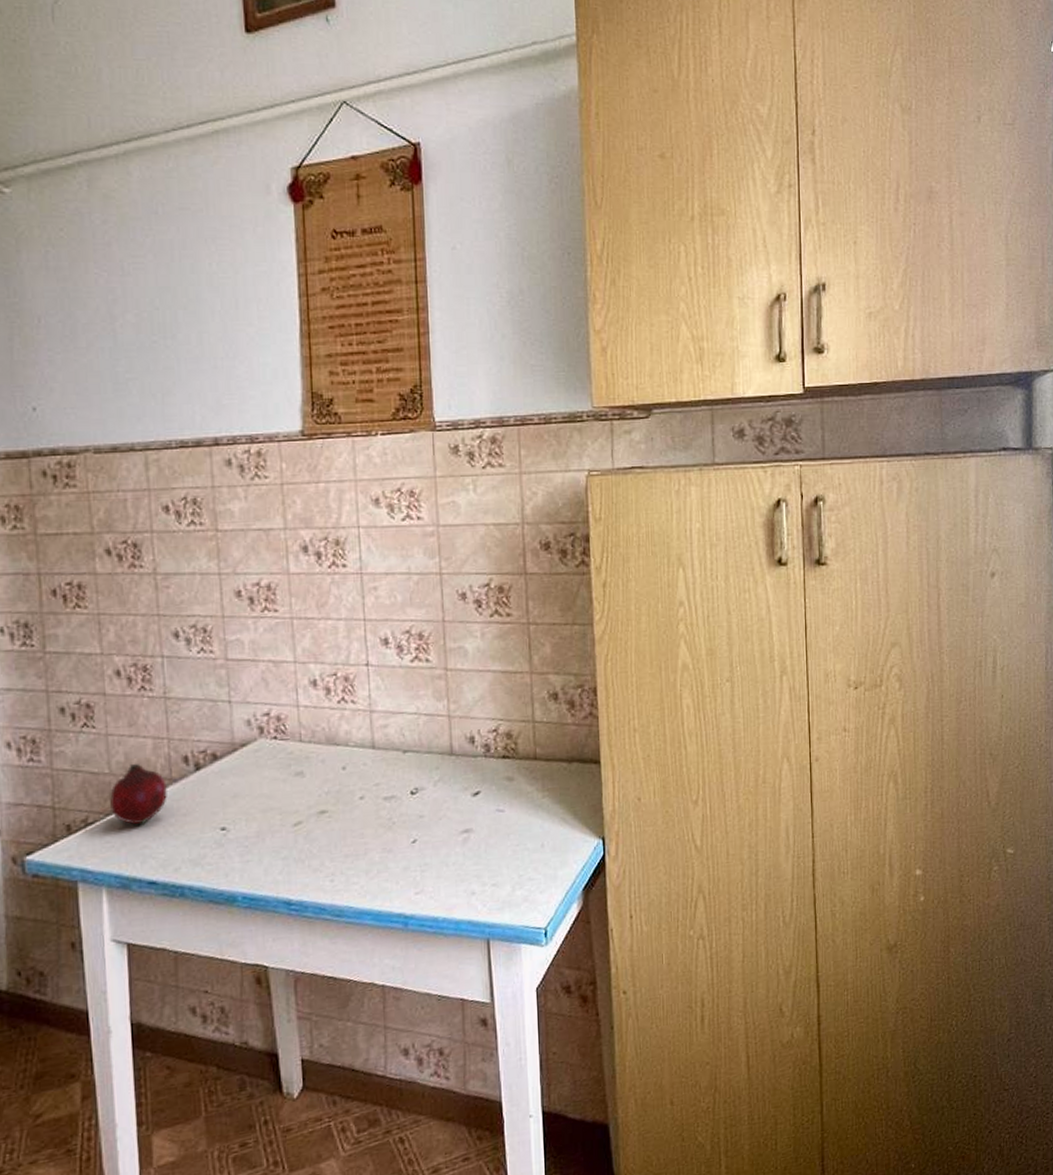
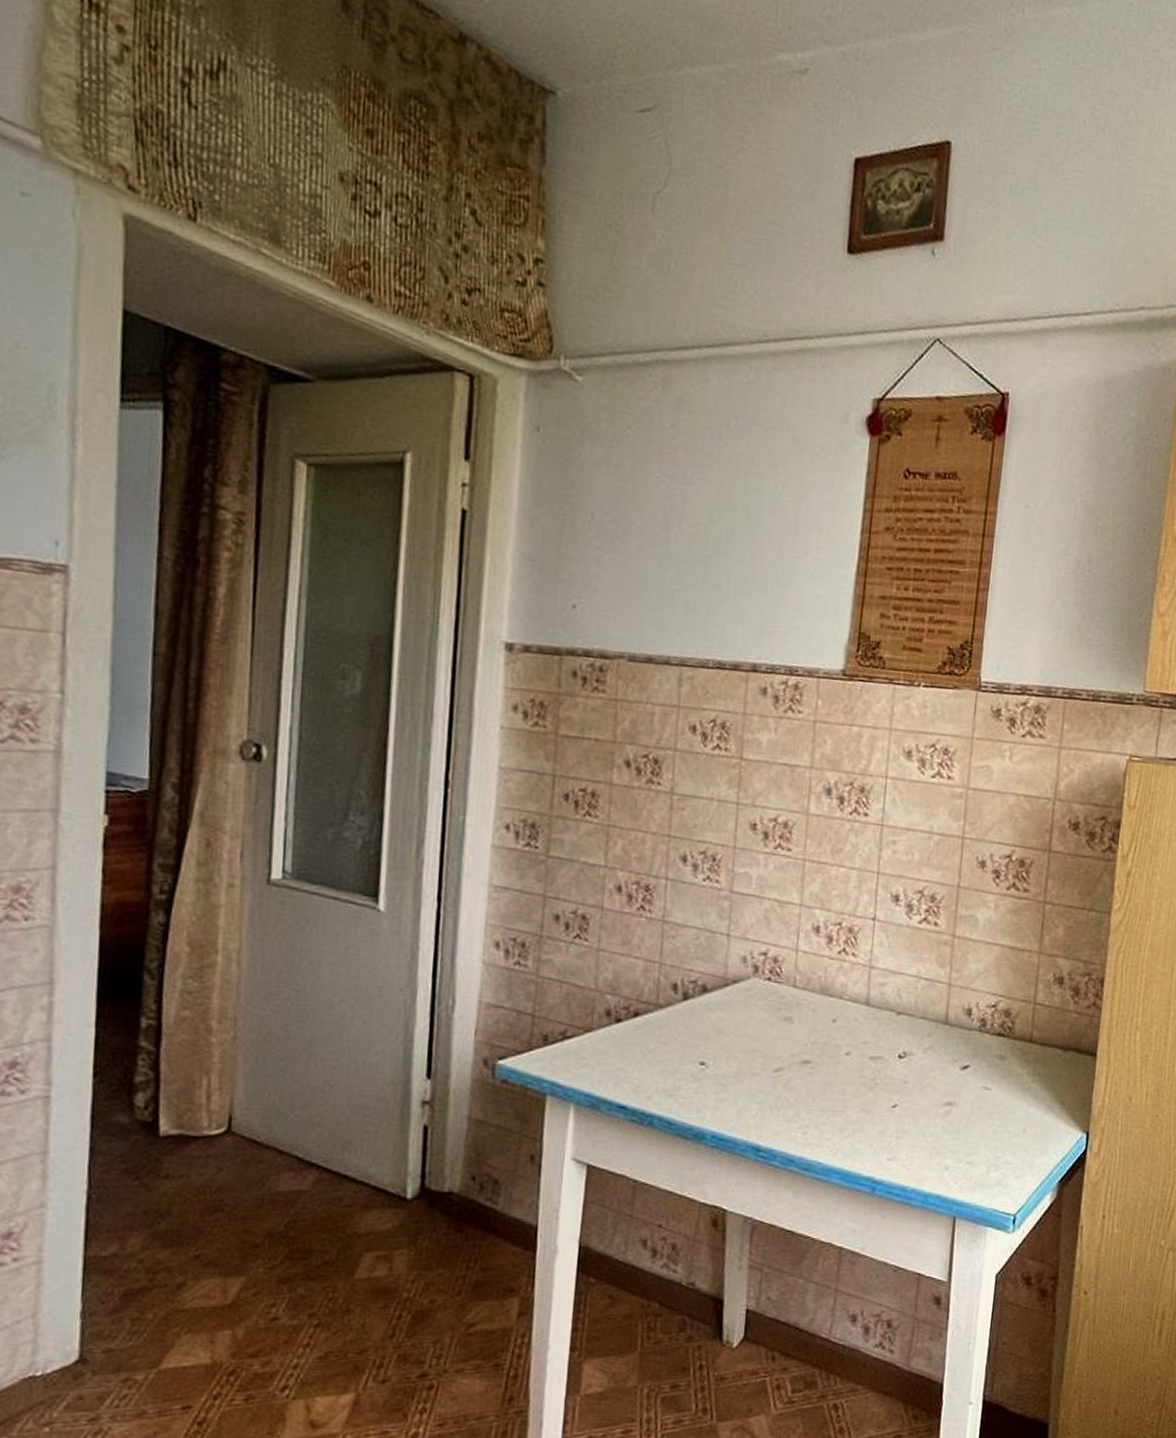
fruit: present [110,763,168,825] -> none [591,983,653,1046]

